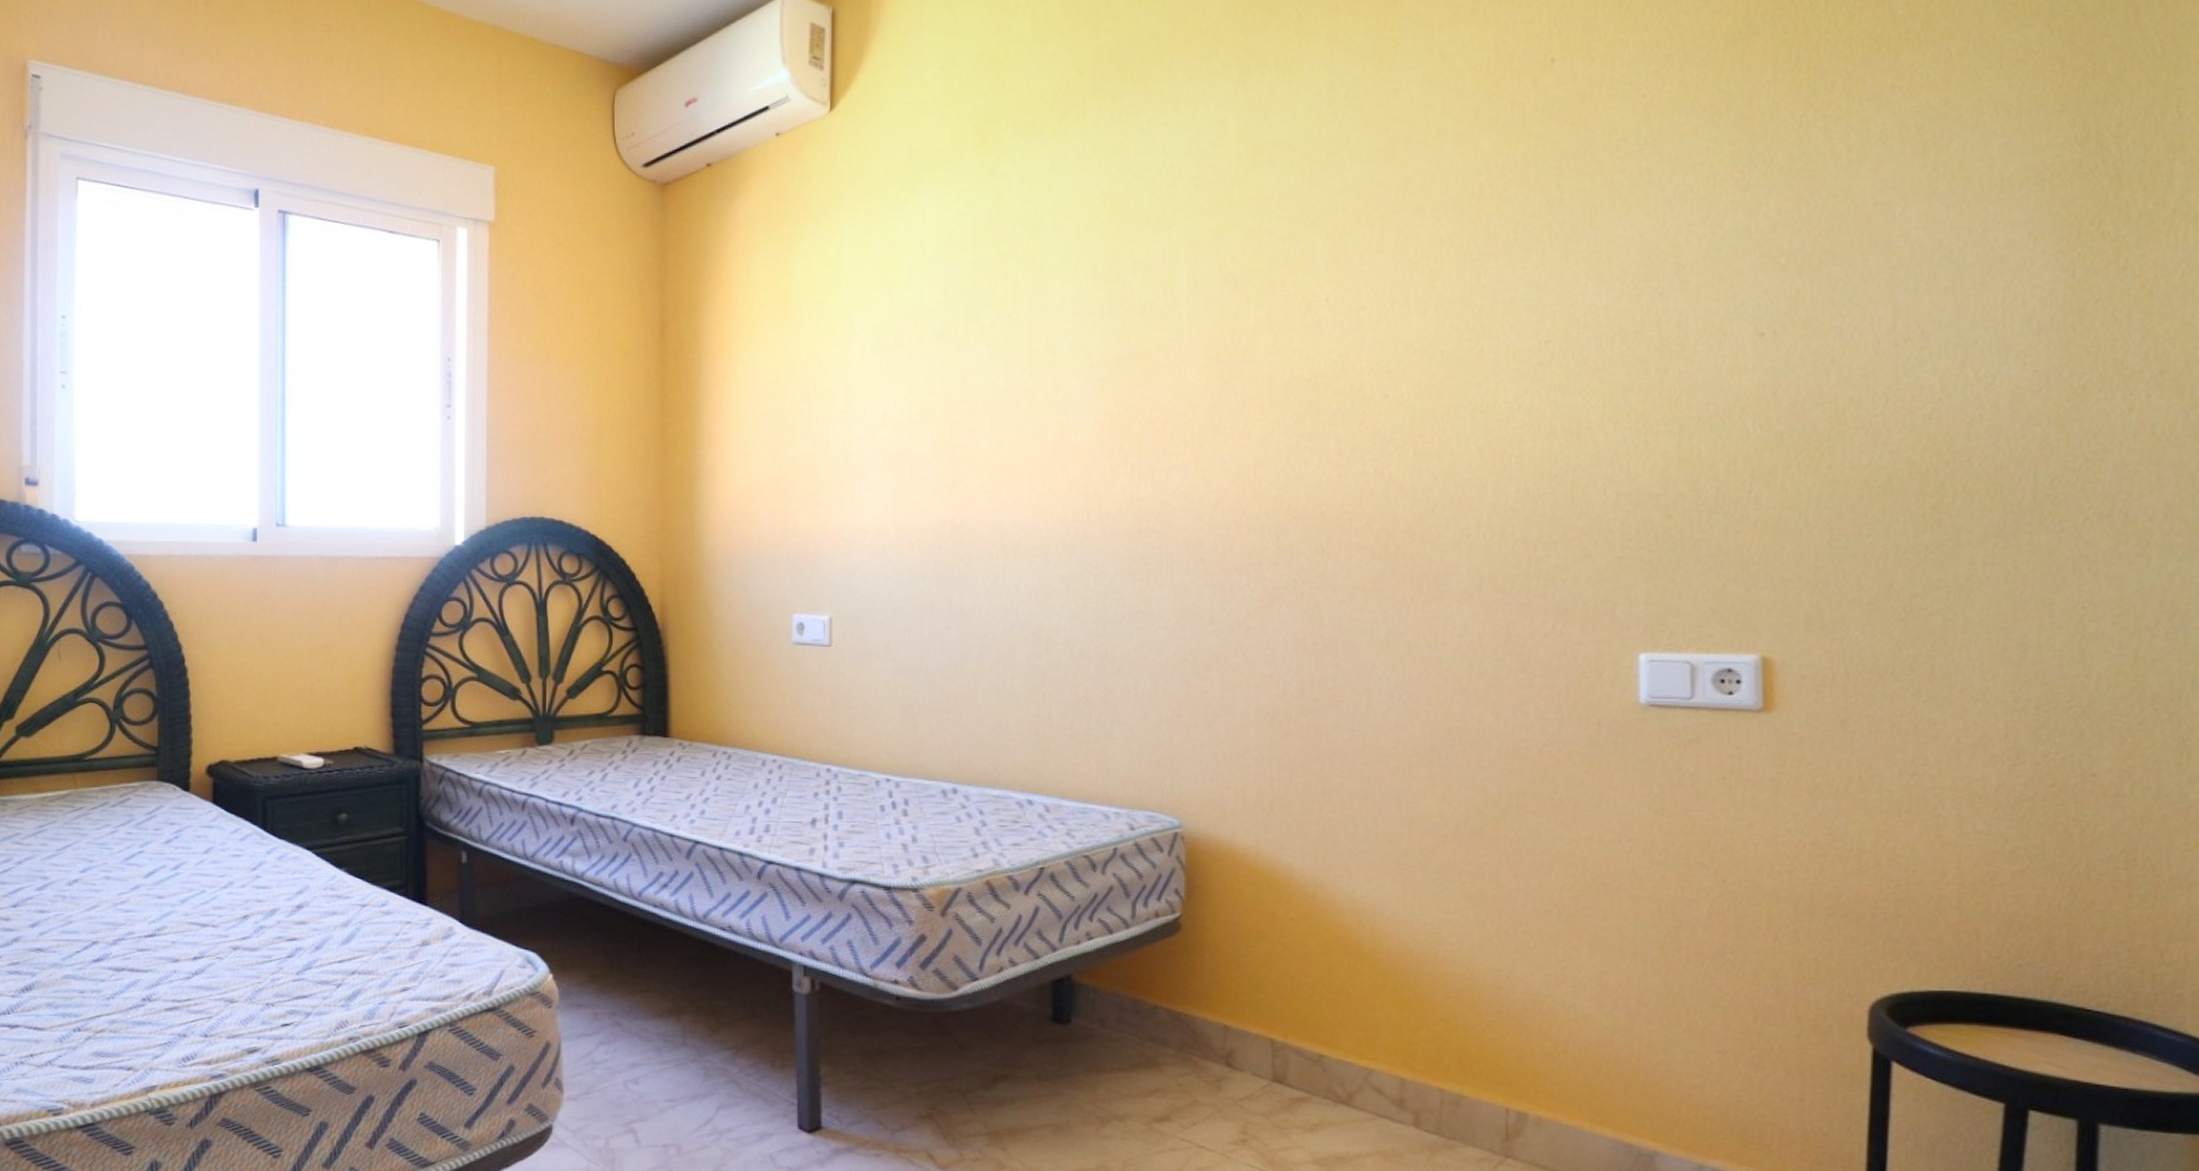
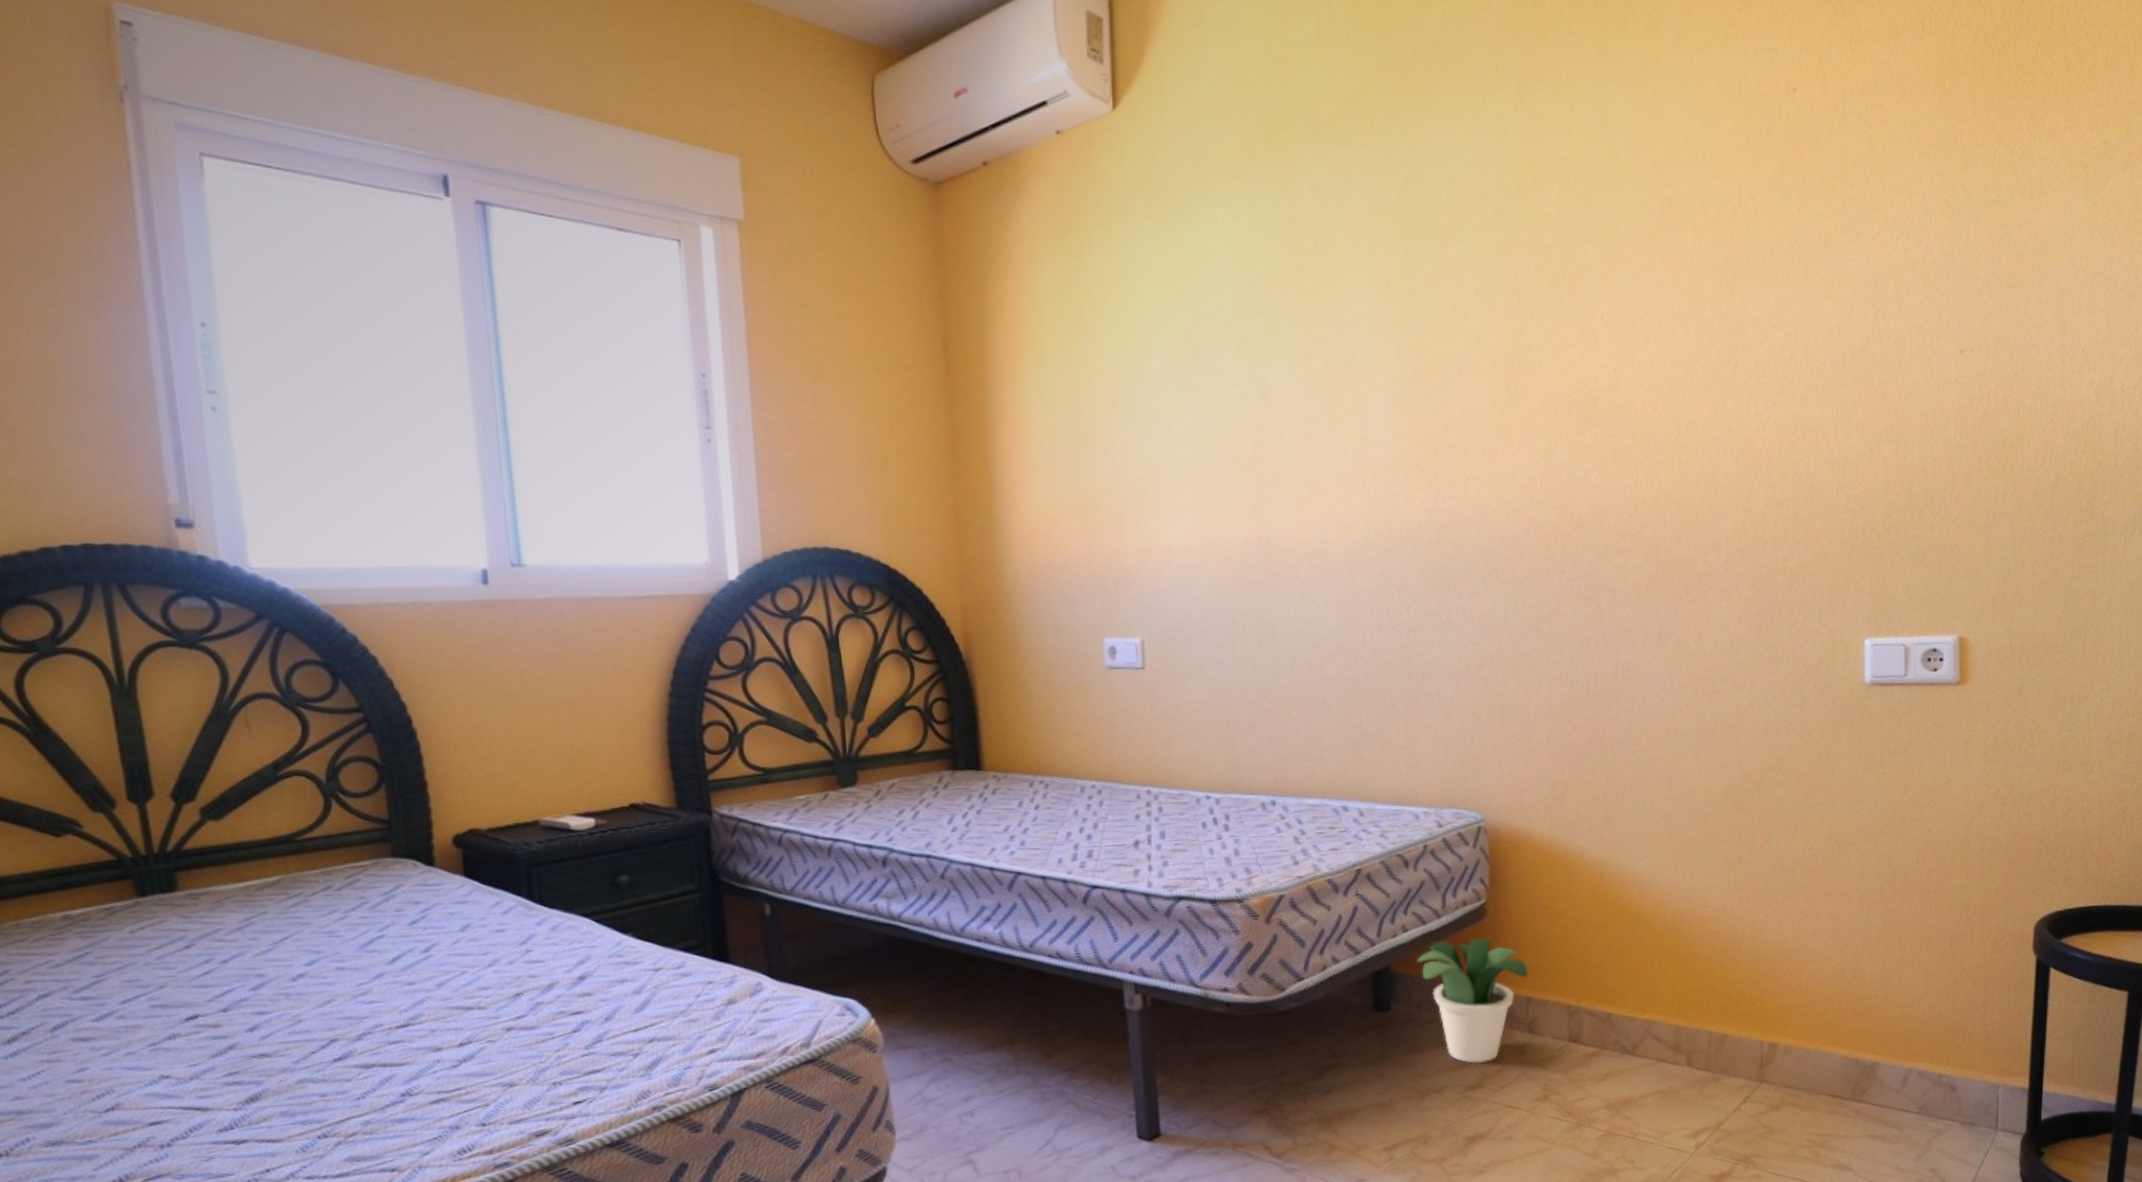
potted plant: none [1101,953,1228,1094] -> present [1416,937,1529,1064]

